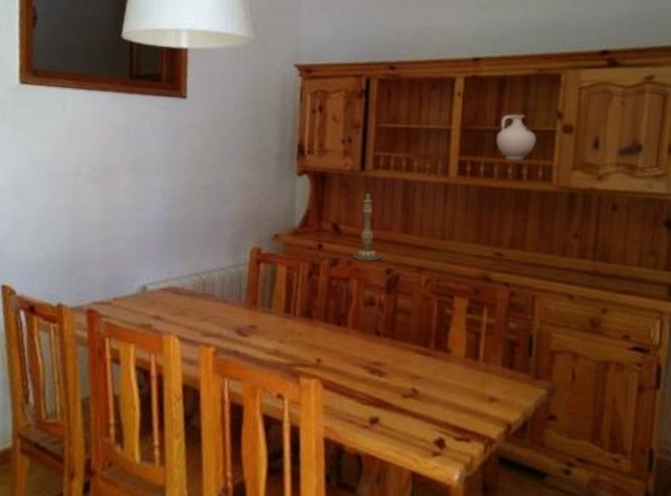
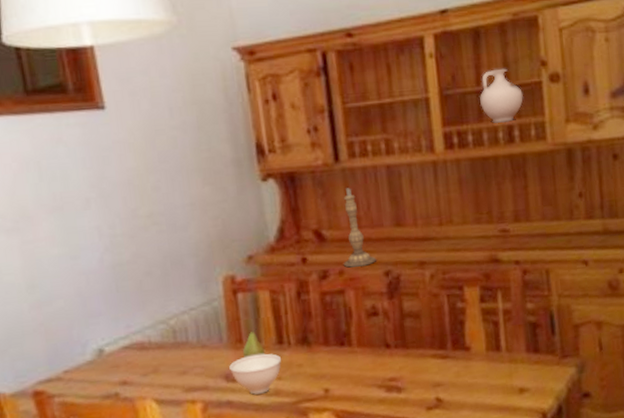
bowl: none [242,317,286,351] -> present [229,353,282,395]
fruit: none [255,294,273,319] -> present [242,327,265,359]

